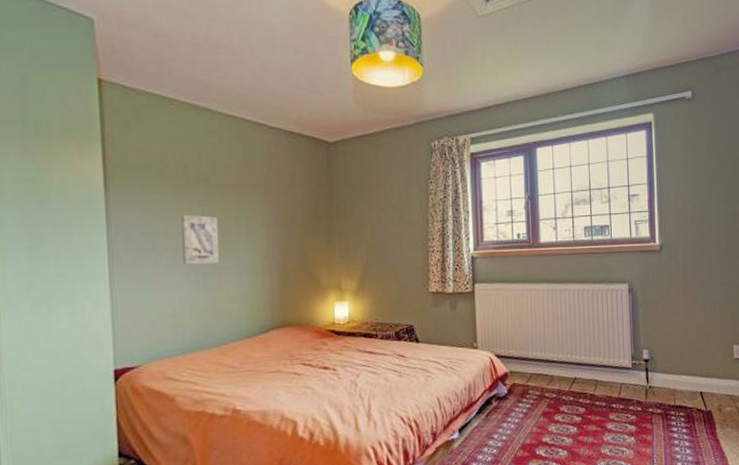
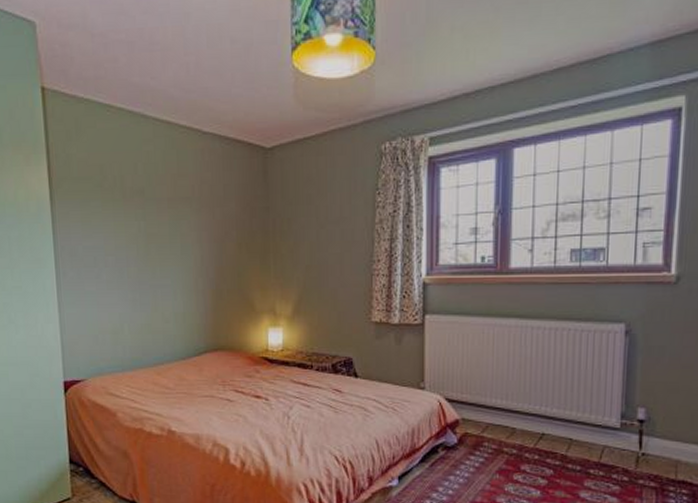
wall art: present [181,214,219,265] -> none [119,229,155,282]

